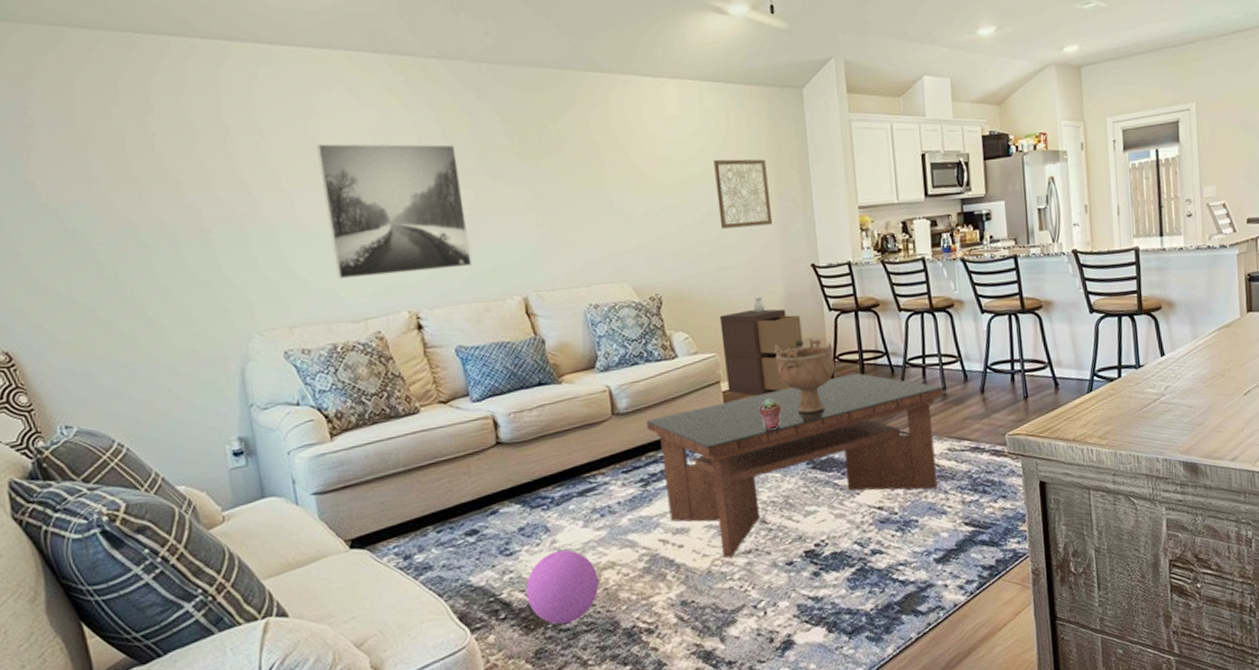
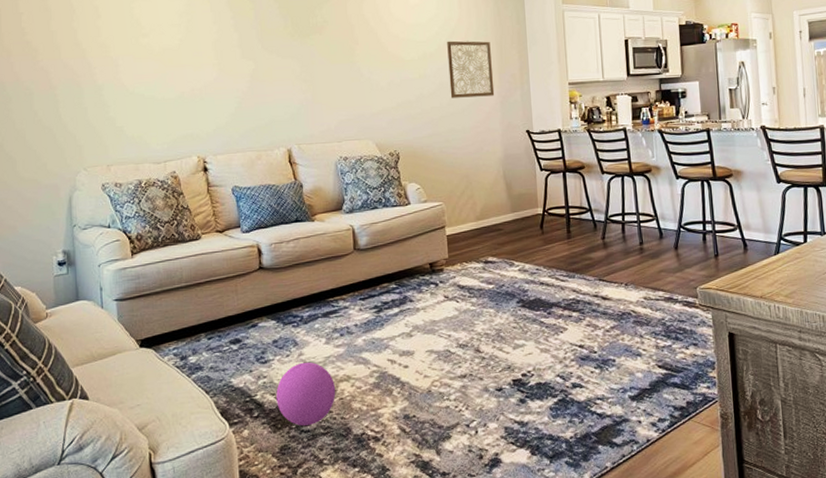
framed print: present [316,143,472,280] -> none [138,23,249,129]
coffee table: present [646,373,943,559] -> none [382,225,640,381]
storage cabinet: present [719,296,805,396] -> none [446,156,518,241]
potted succulent: present [759,397,782,429] -> none [477,242,497,270]
decorative bowl: present [774,338,836,414] -> none [492,193,545,259]

